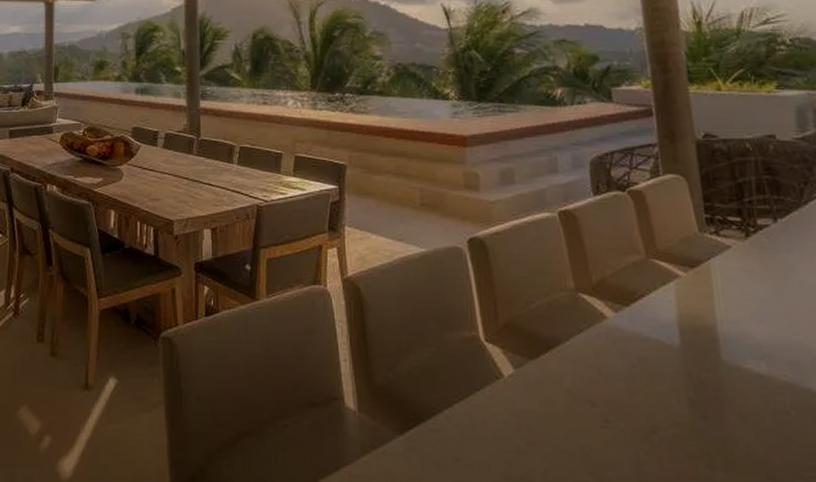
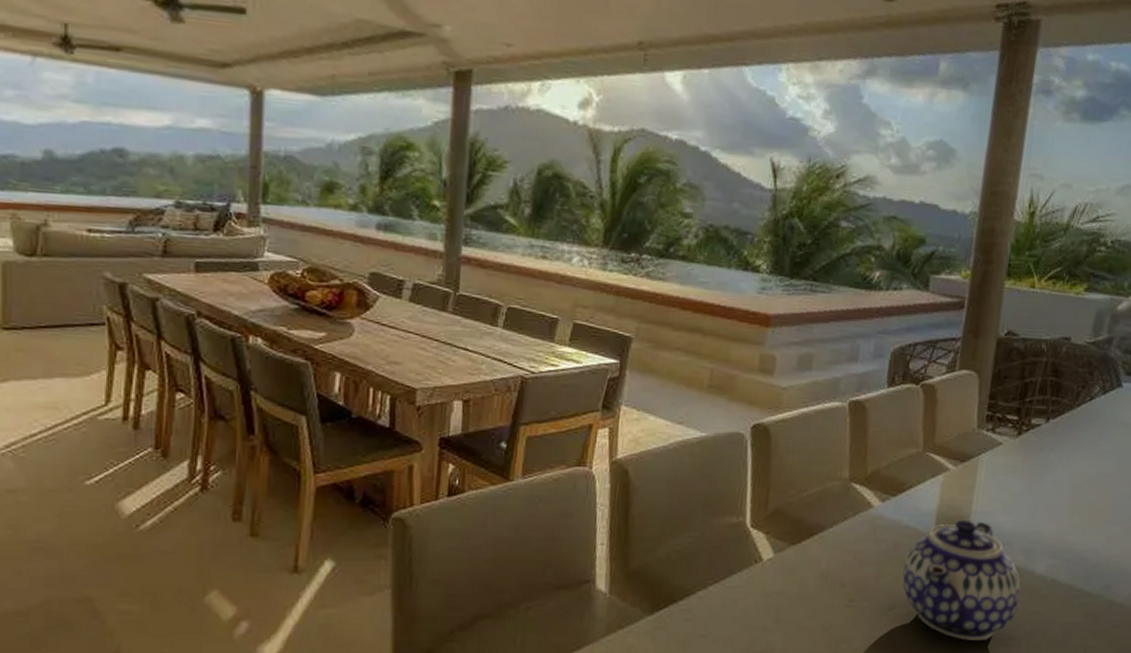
teapot: none [655,330,803,472] -> present [902,519,1020,642]

